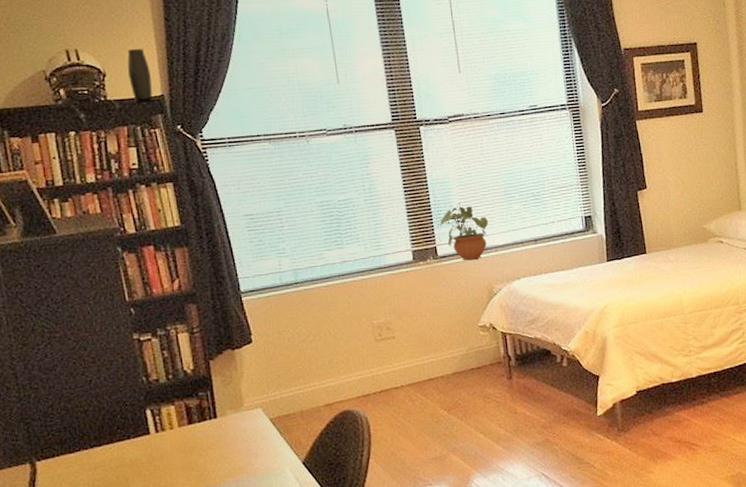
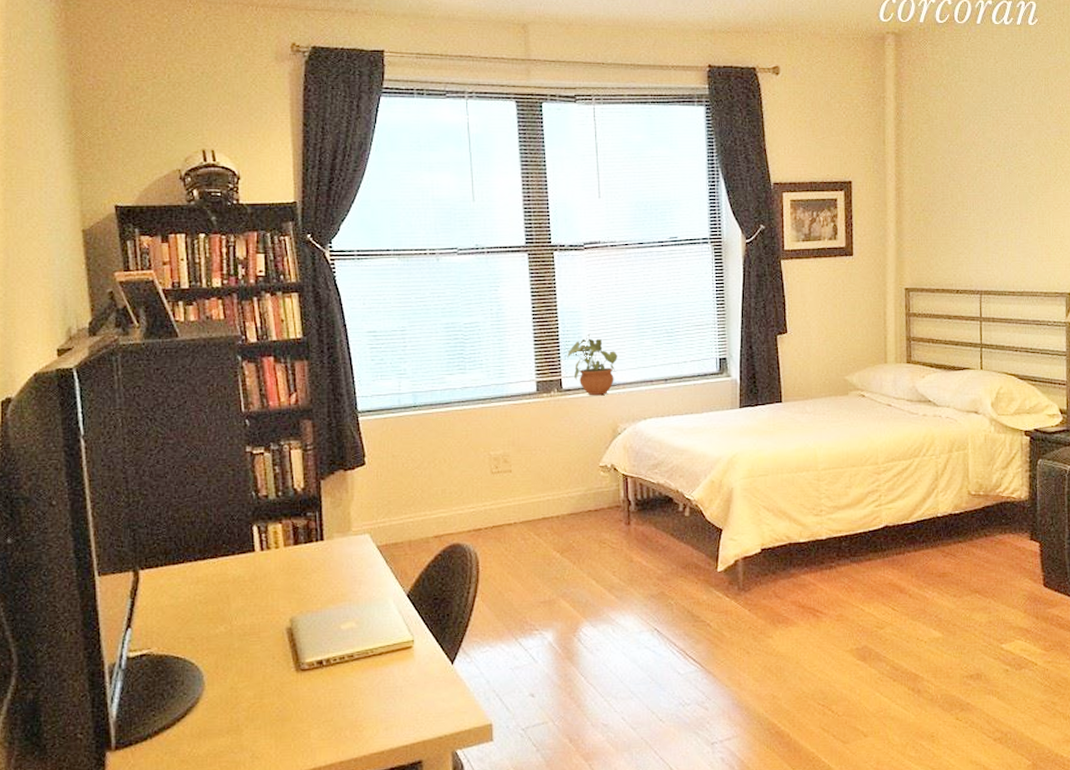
vase: present [127,49,153,103] -> none [263,153,285,209]

